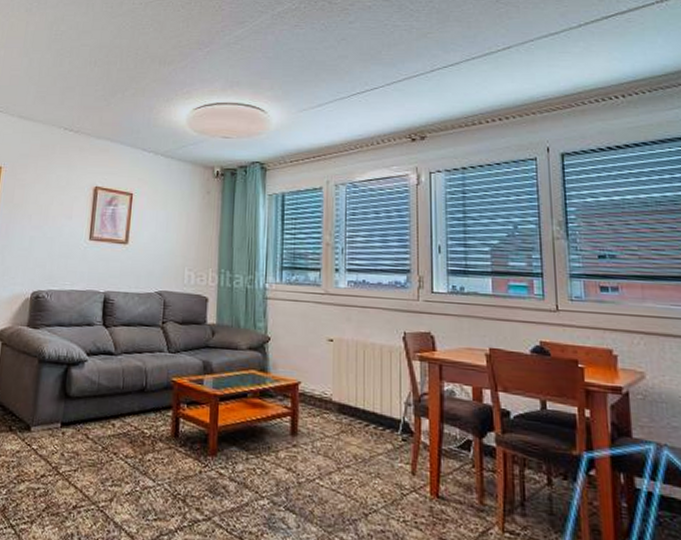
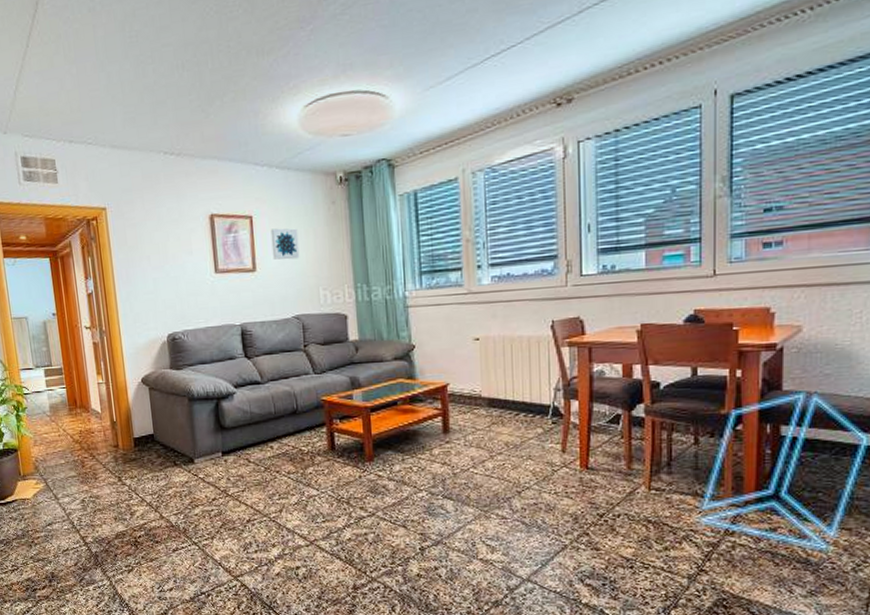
wall art: none [145,207,173,238] -> present [270,228,300,260]

